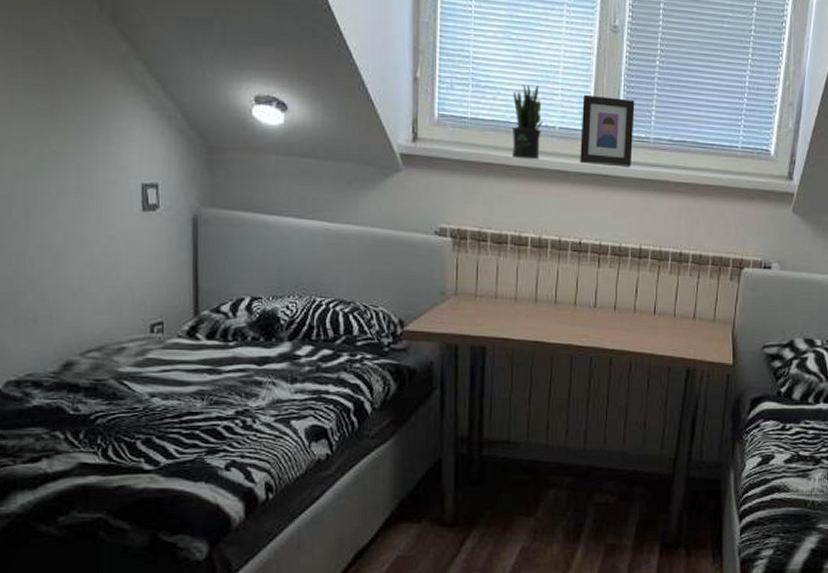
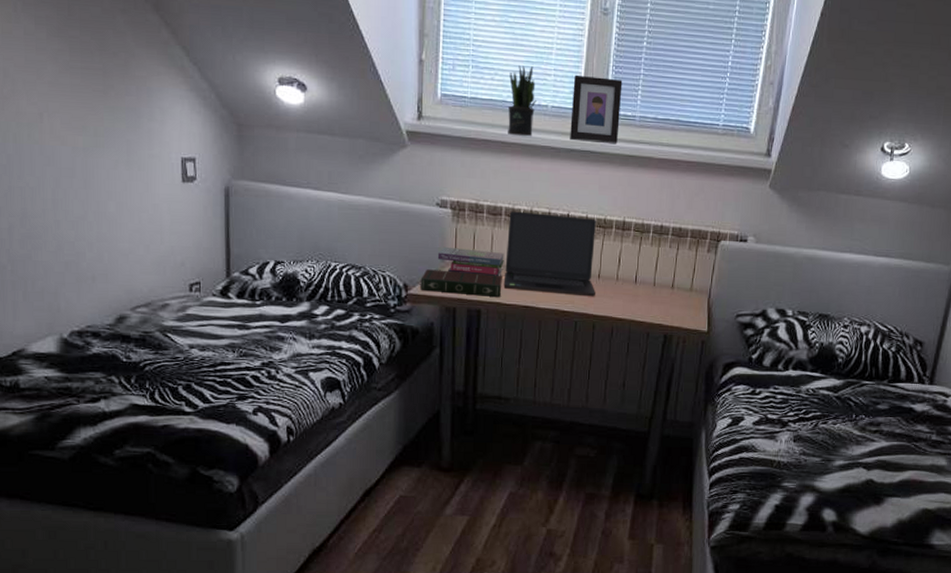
book: none [418,303,509,332] -> present [420,269,502,297]
books: none [436,278,511,311] -> present [437,246,504,277]
laptop: none [510,239,613,330] -> present [503,211,597,297]

